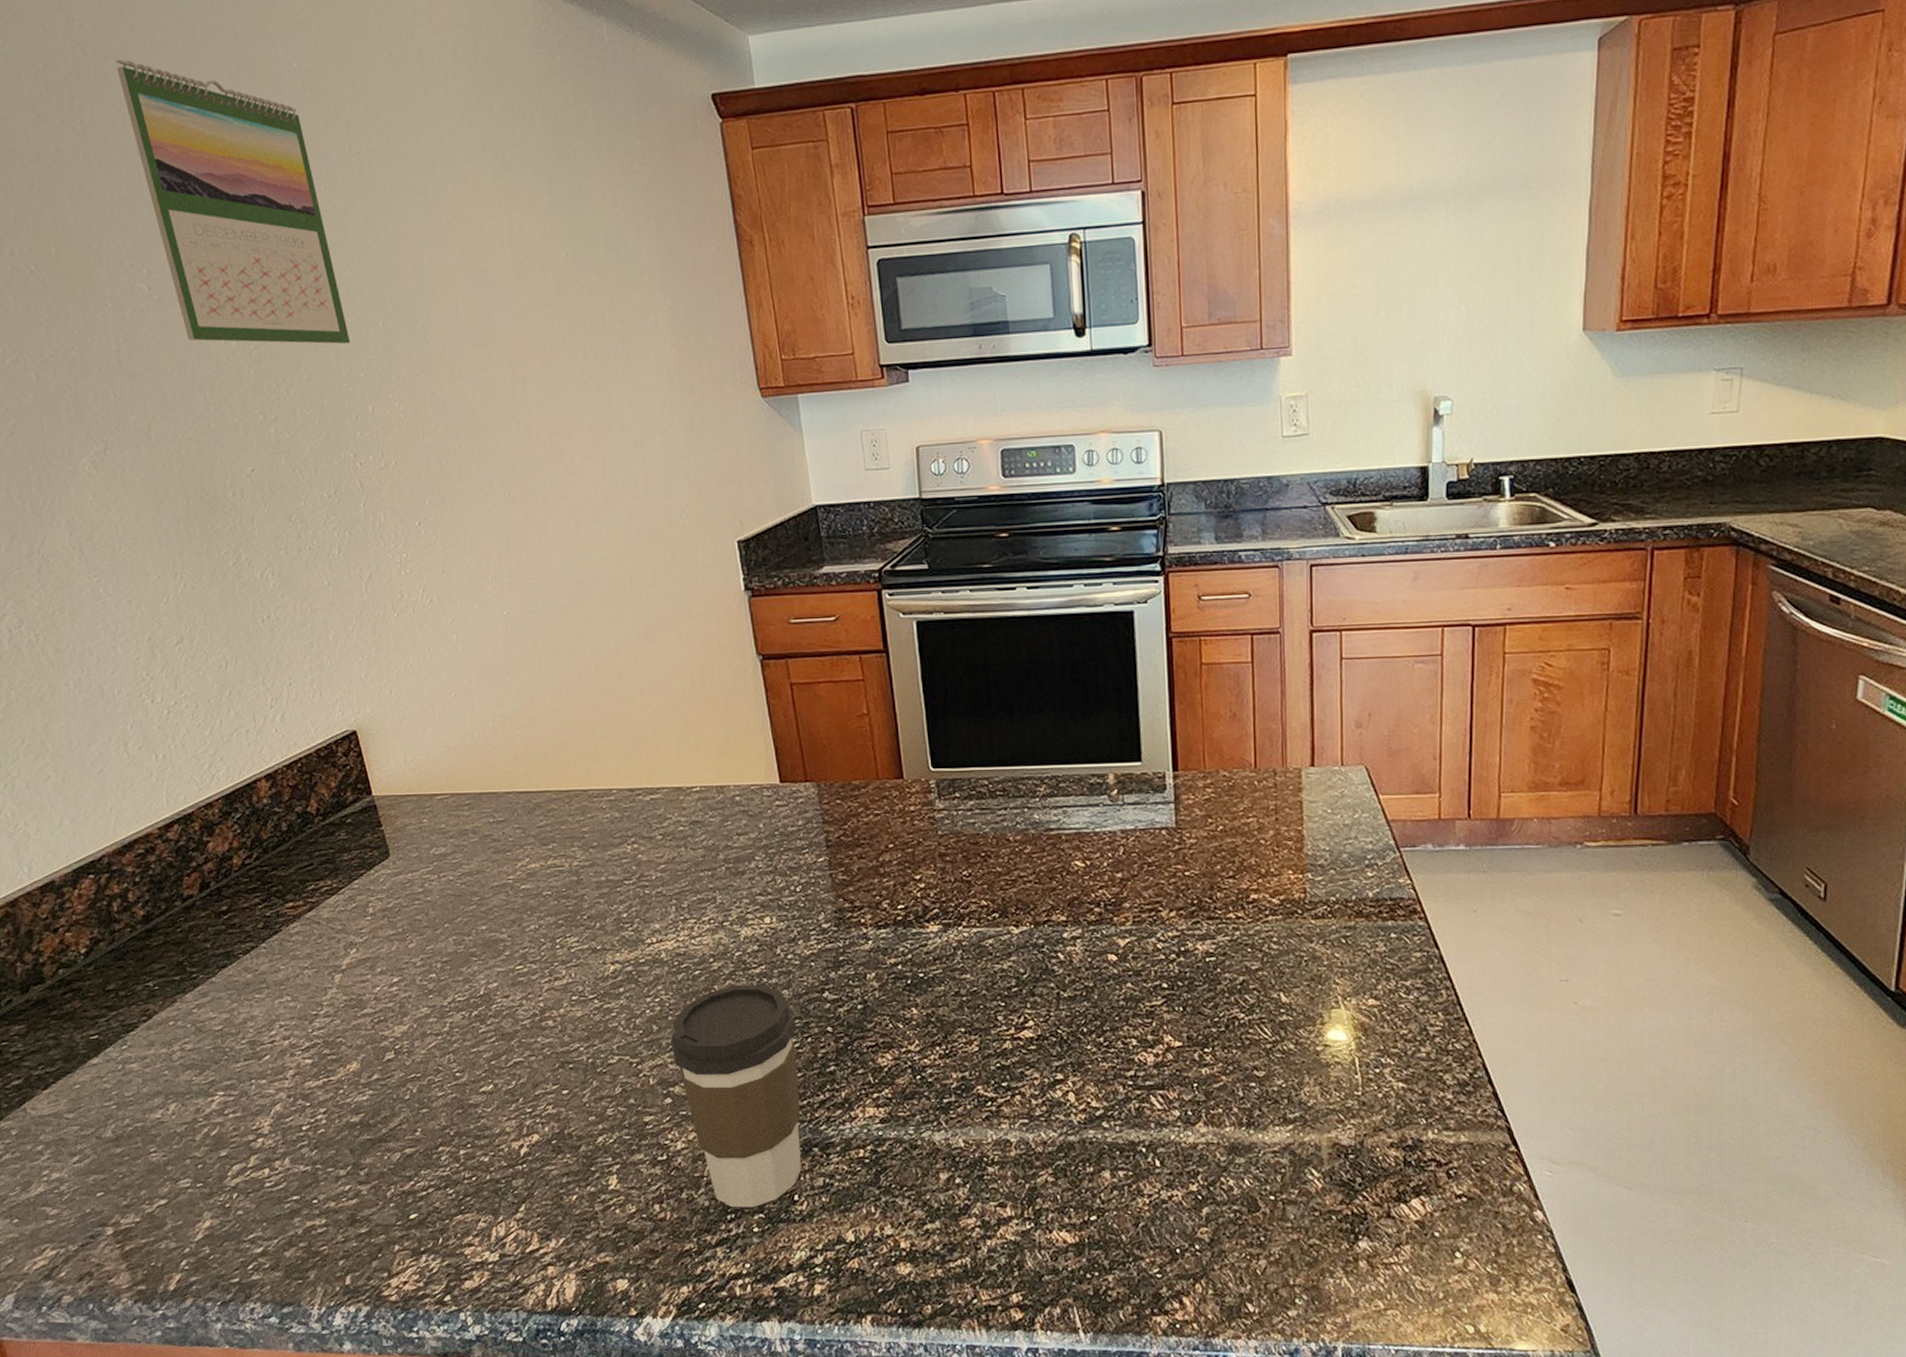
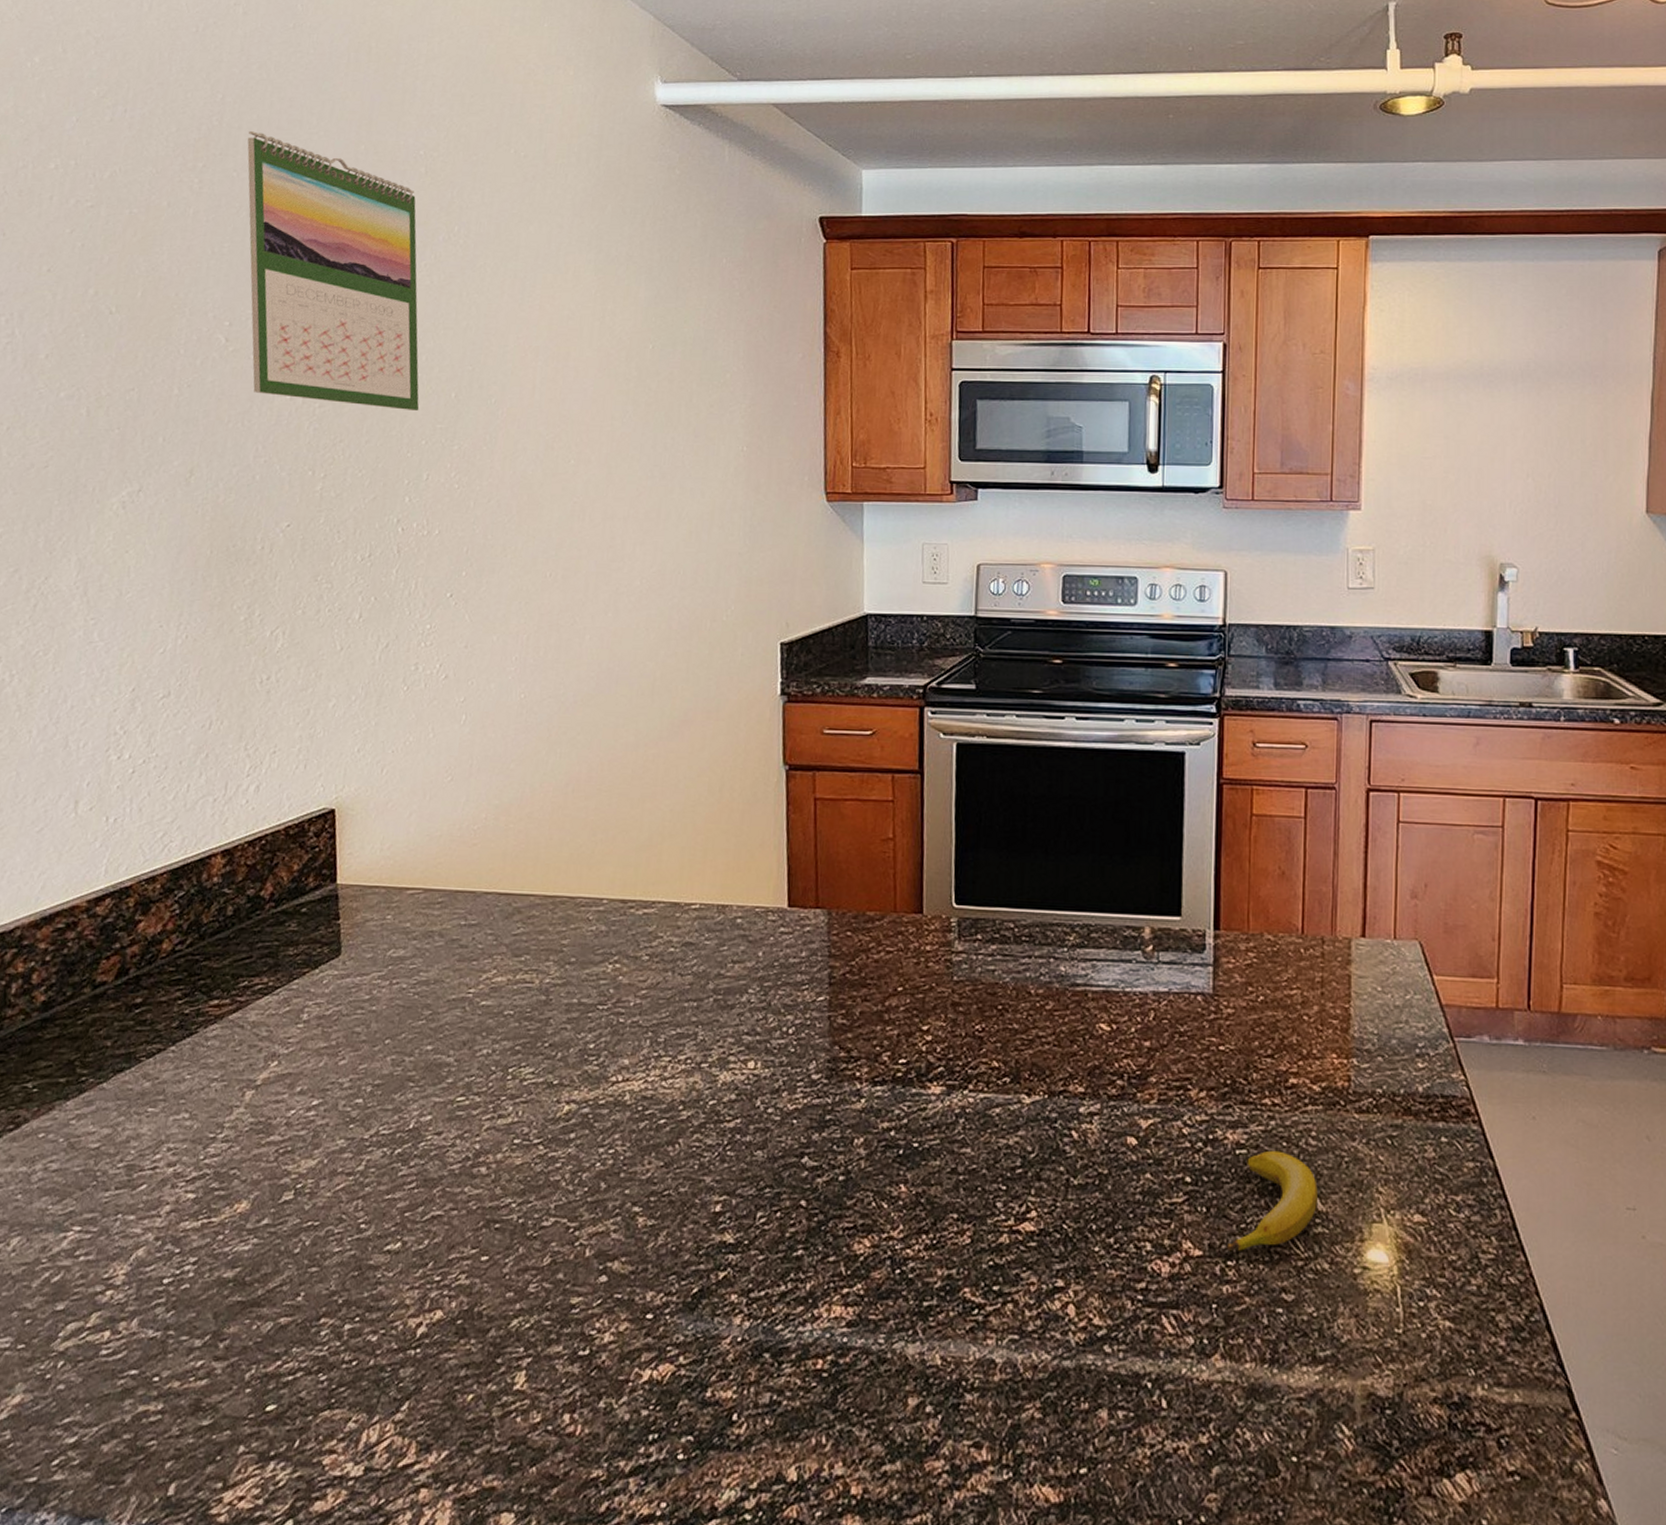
coffee cup: present [670,984,802,1208] -> none [617,1140,766,1427]
banana: none [1203,956,1281,1041] -> present [1226,1150,1318,1252]

